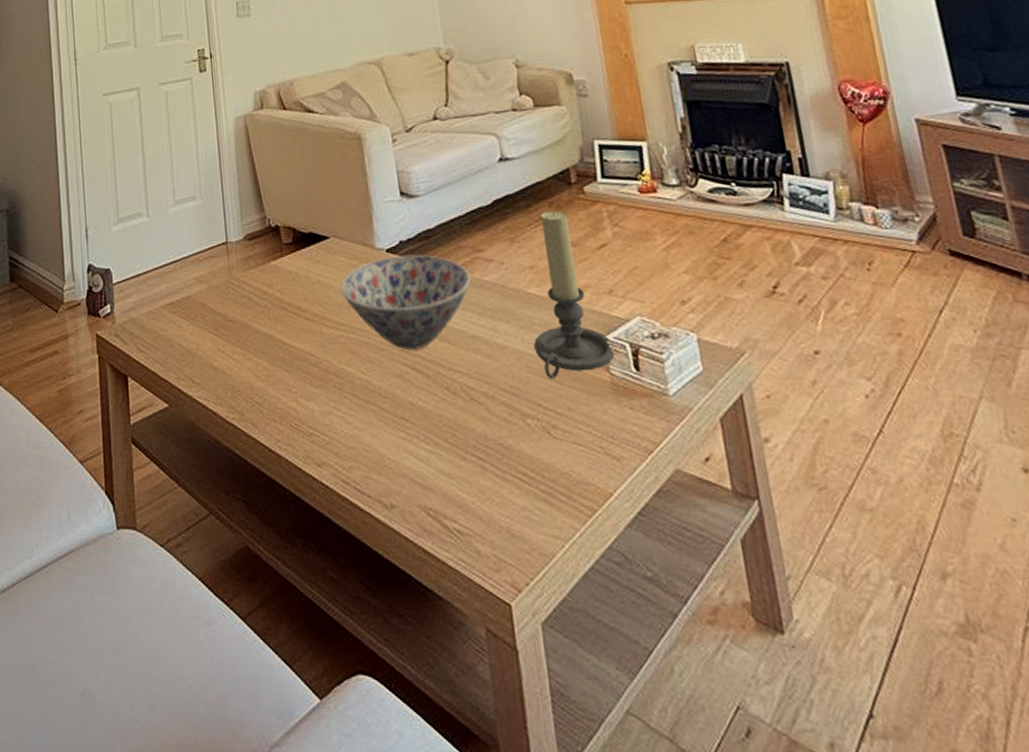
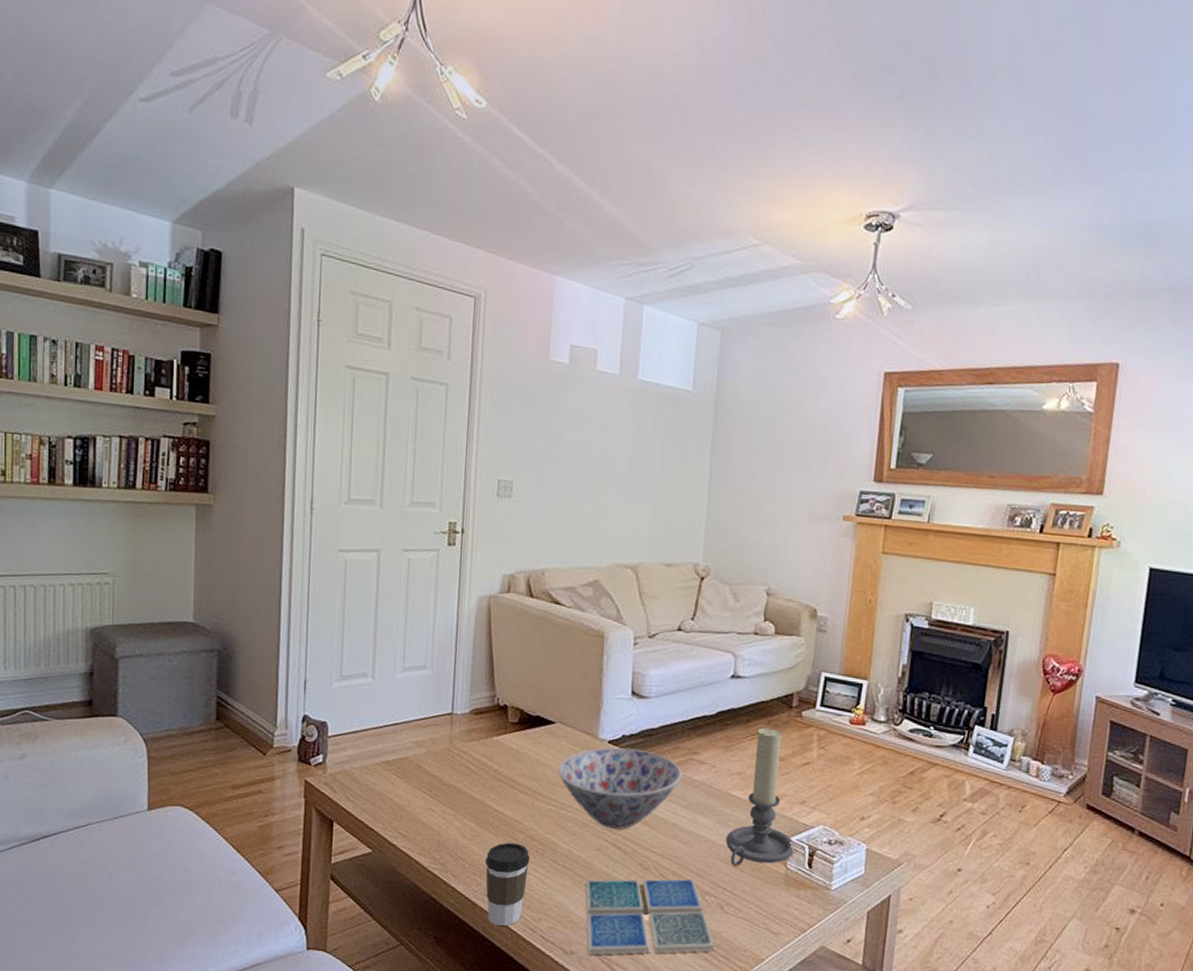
coffee cup: none [282,378,331,480] -> present [484,842,530,926]
drink coaster: none [392,399,552,507] -> present [585,878,715,955]

